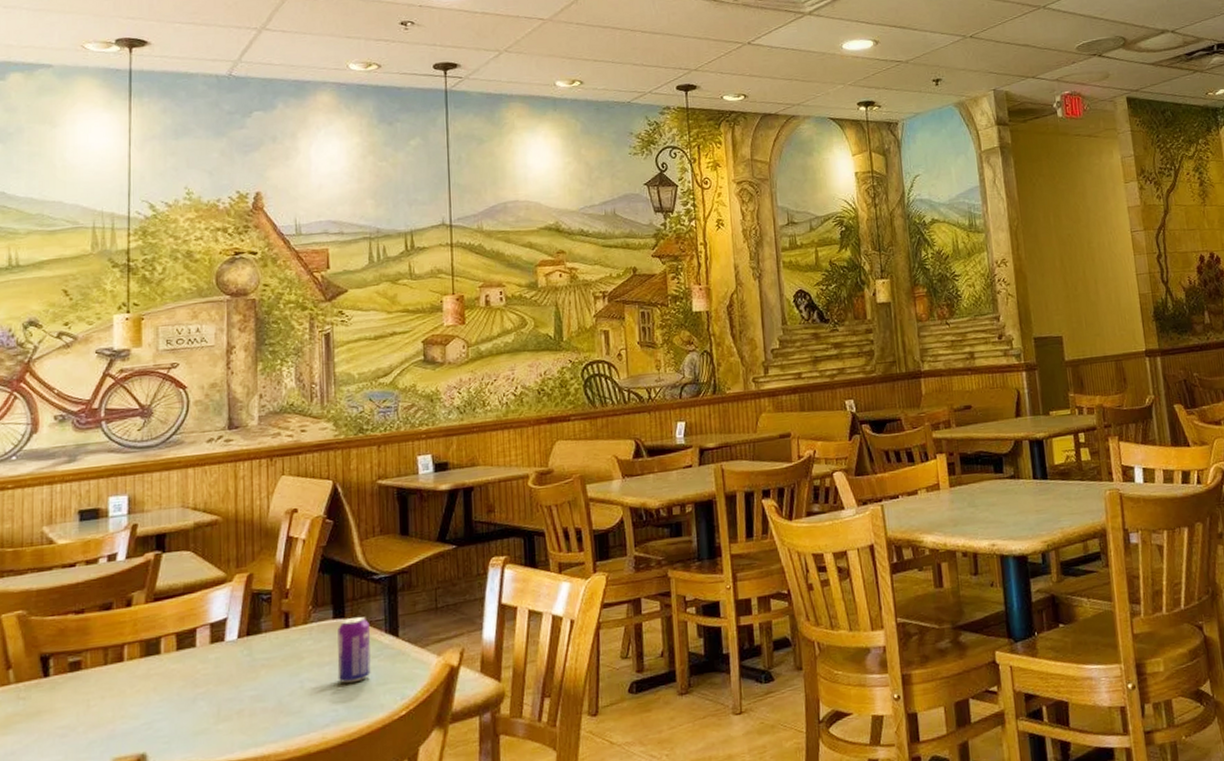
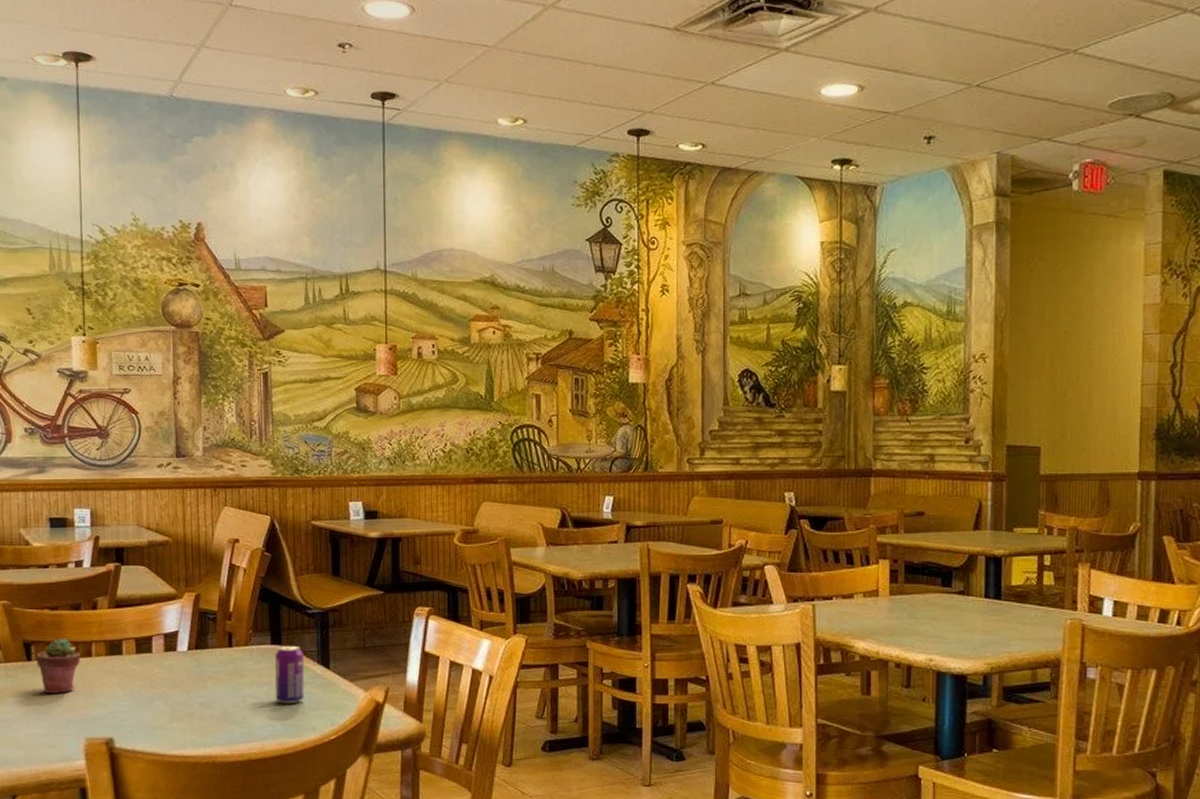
potted succulent: none [55,644,110,712] -> present [36,638,81,694]

